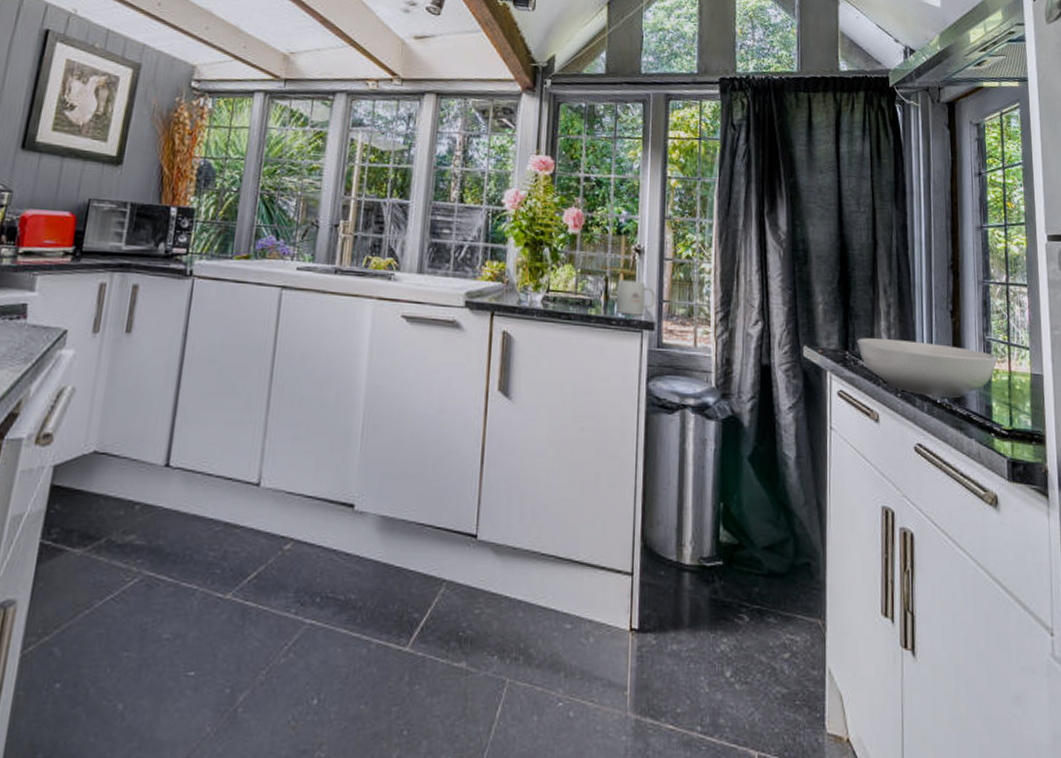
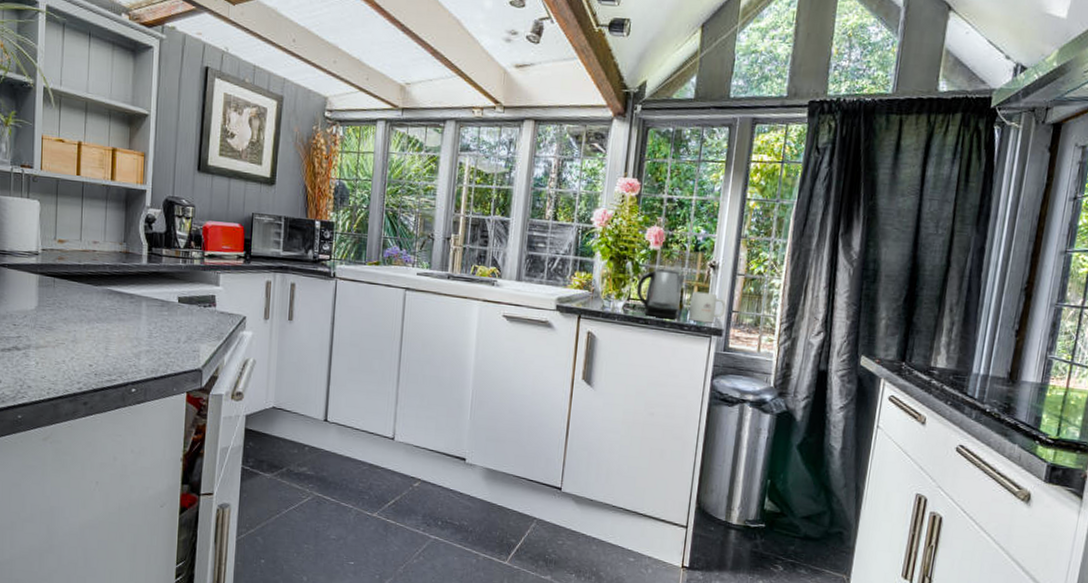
kettle: none [556,254,609,313] -> present [636,268,686,320]
bowl: present [856,338,998,399] -> none [914,351,1057,409]

